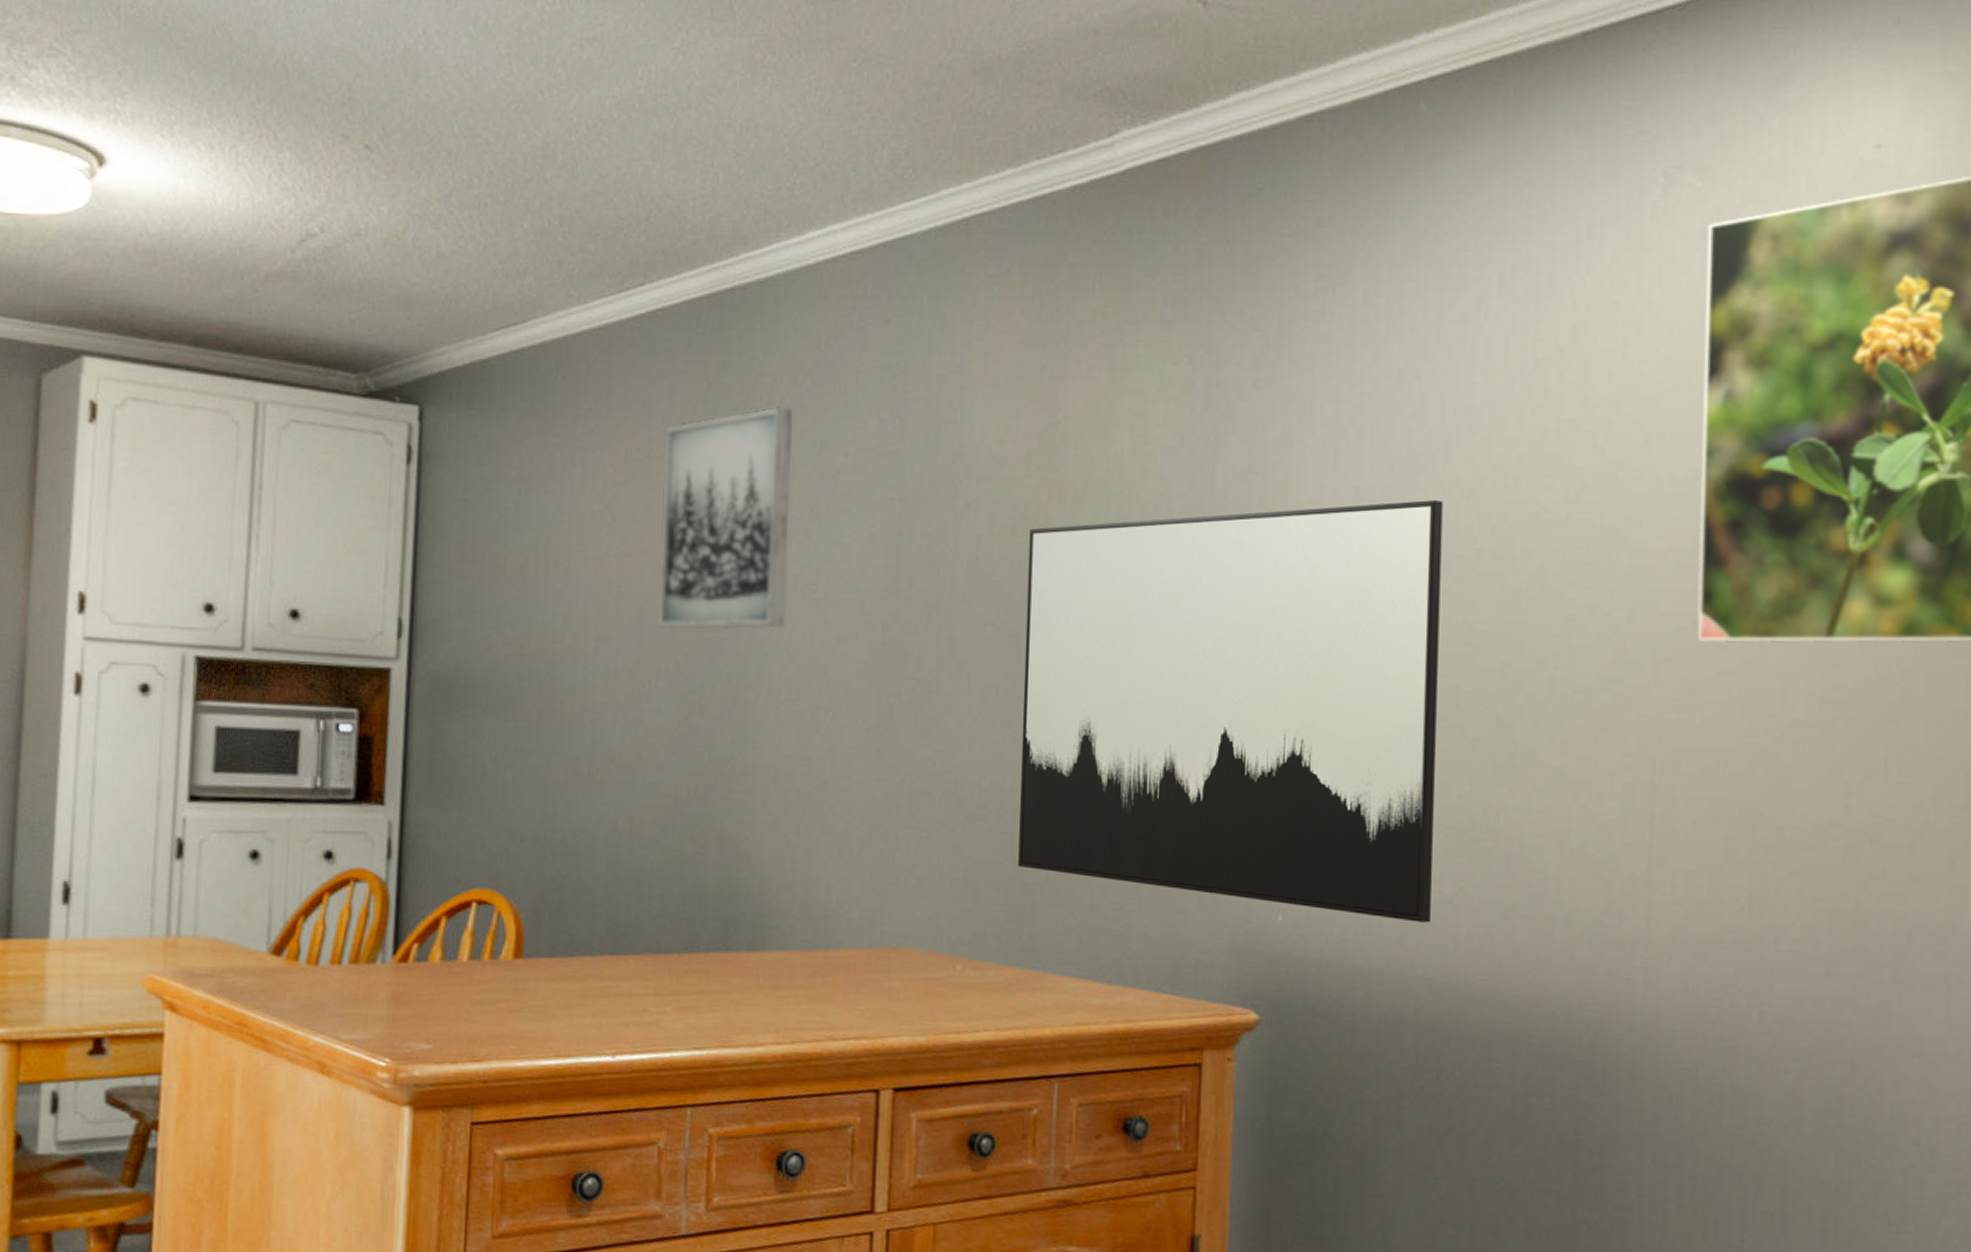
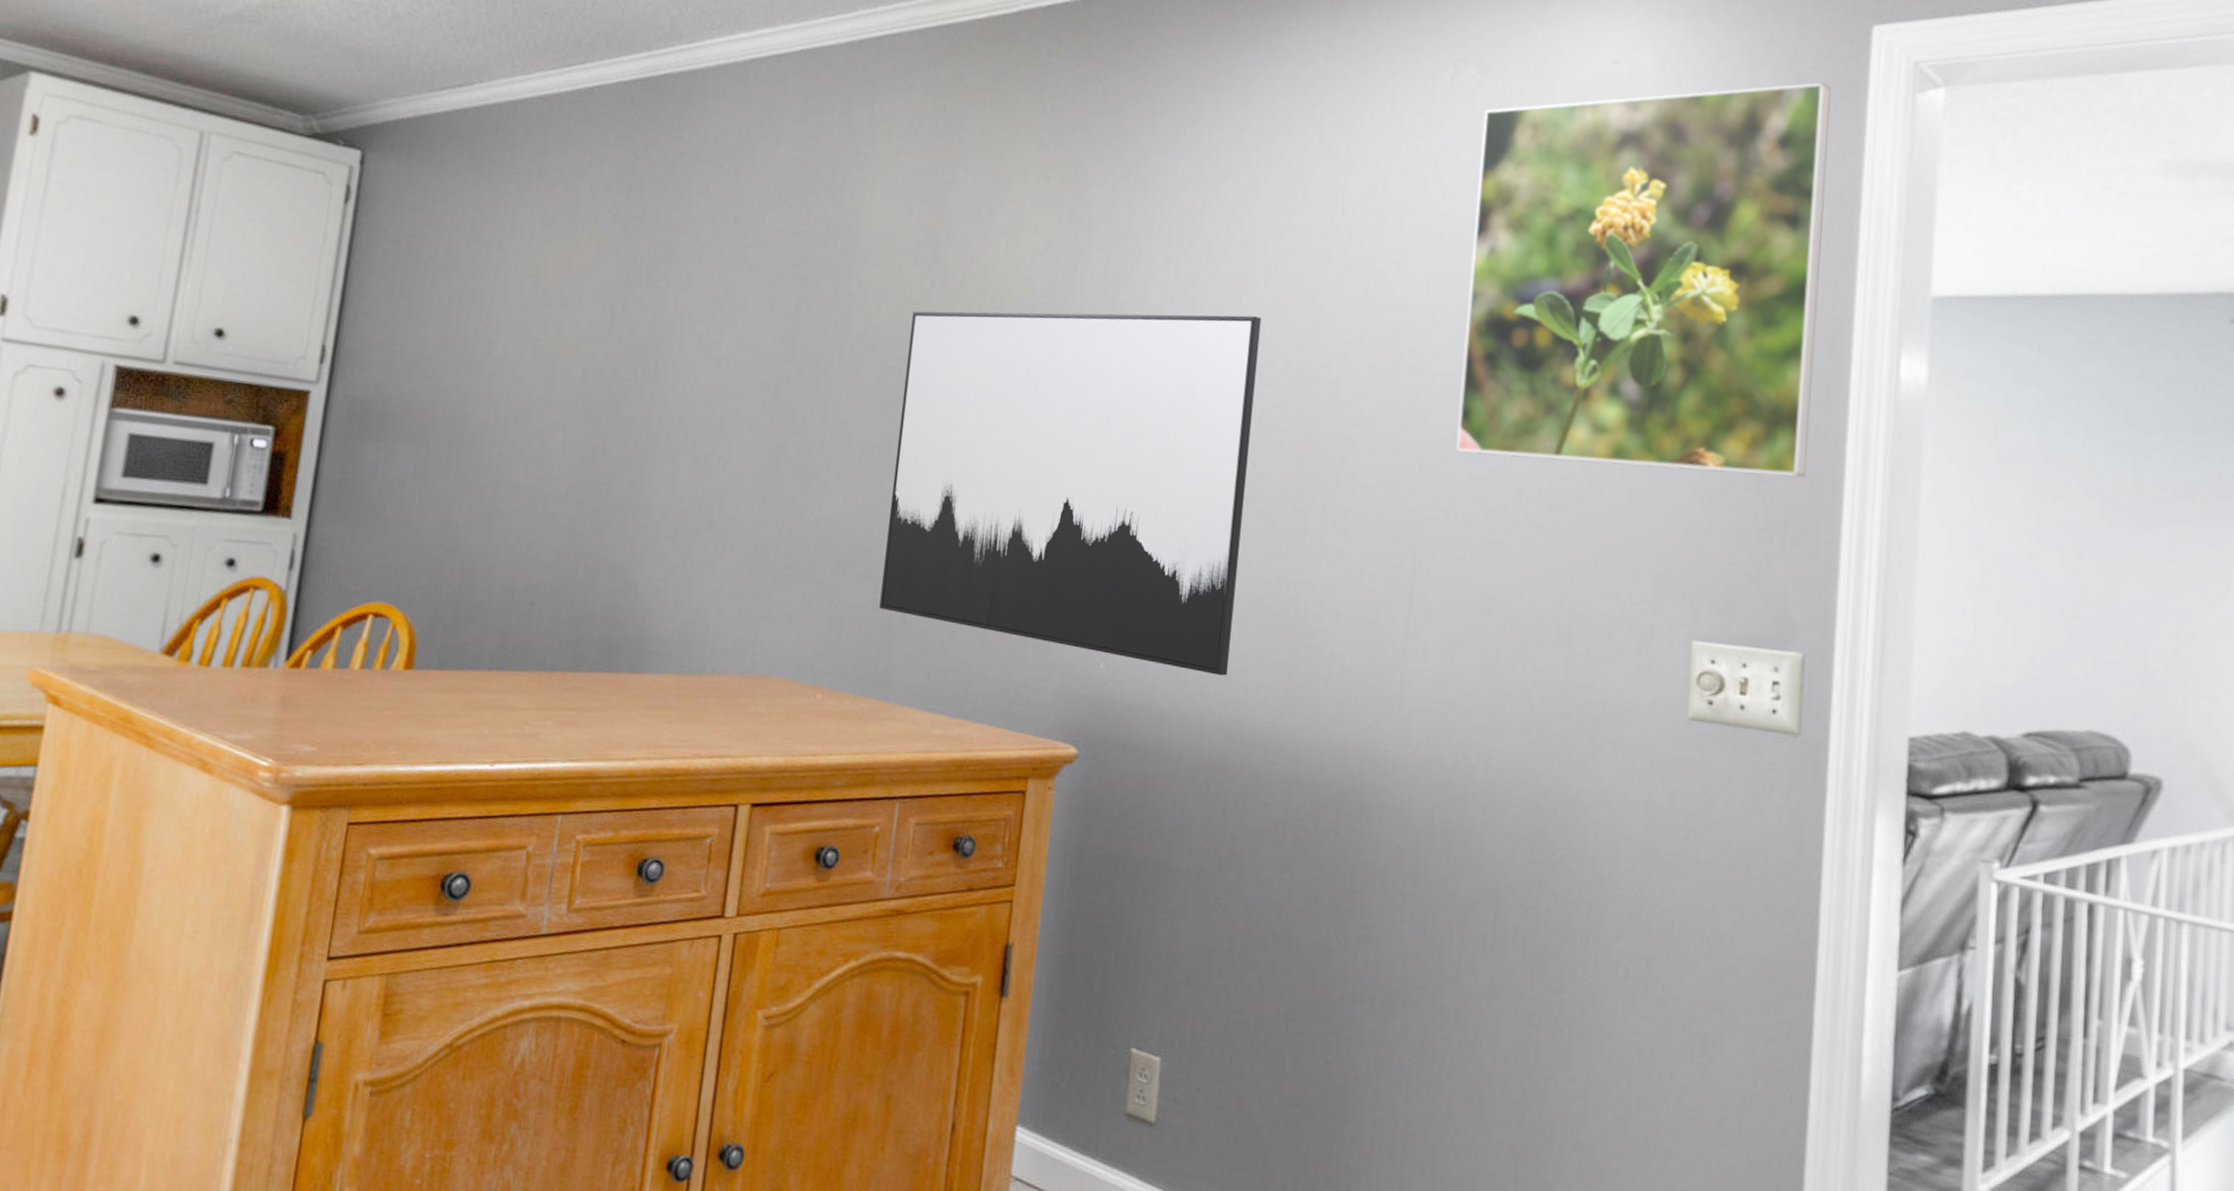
wall art: present [658,407,793,630] -> none [570,183,712,382]

